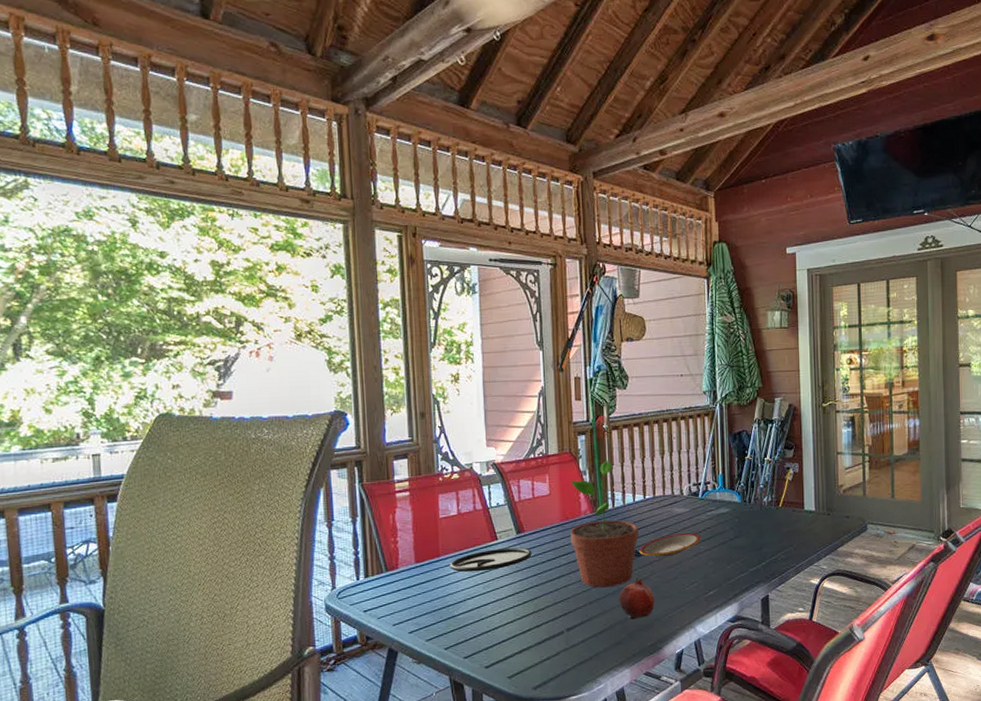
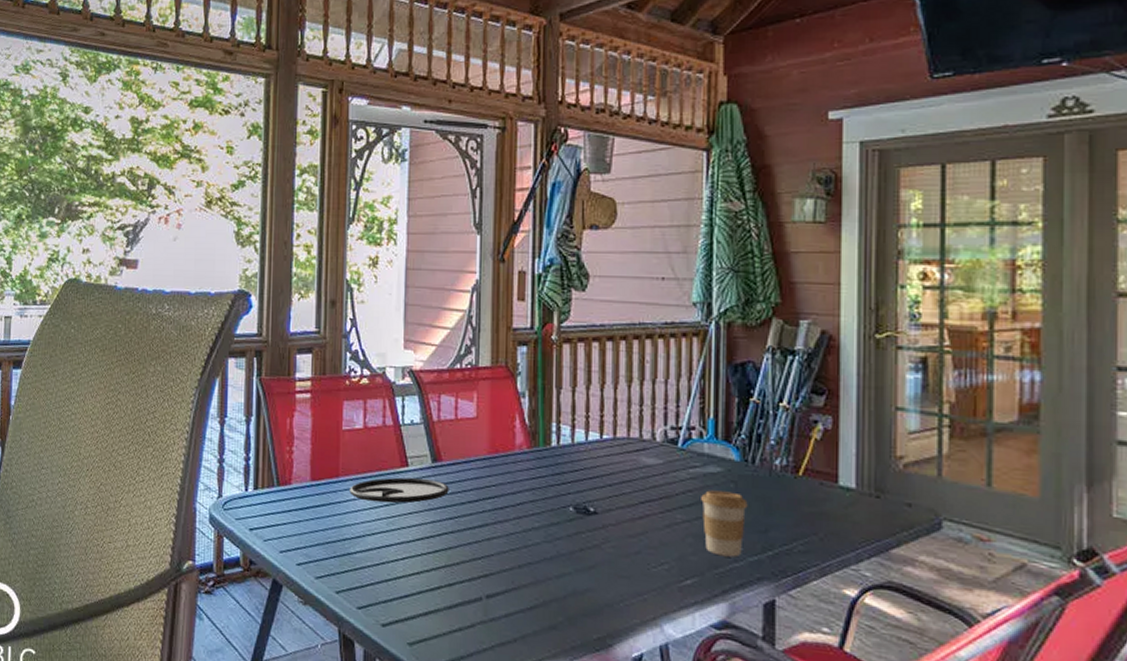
potted plant: present [571,460,639,588] -> none [500,381,590,550]
fruit: present [619,576,654,618] -> none [557,541,606,599]
plate: present [639,532,701,557] -> none [589,492,677,522]
coffee cup: none [716,524,748,571] -> present [701,490,748,557]

